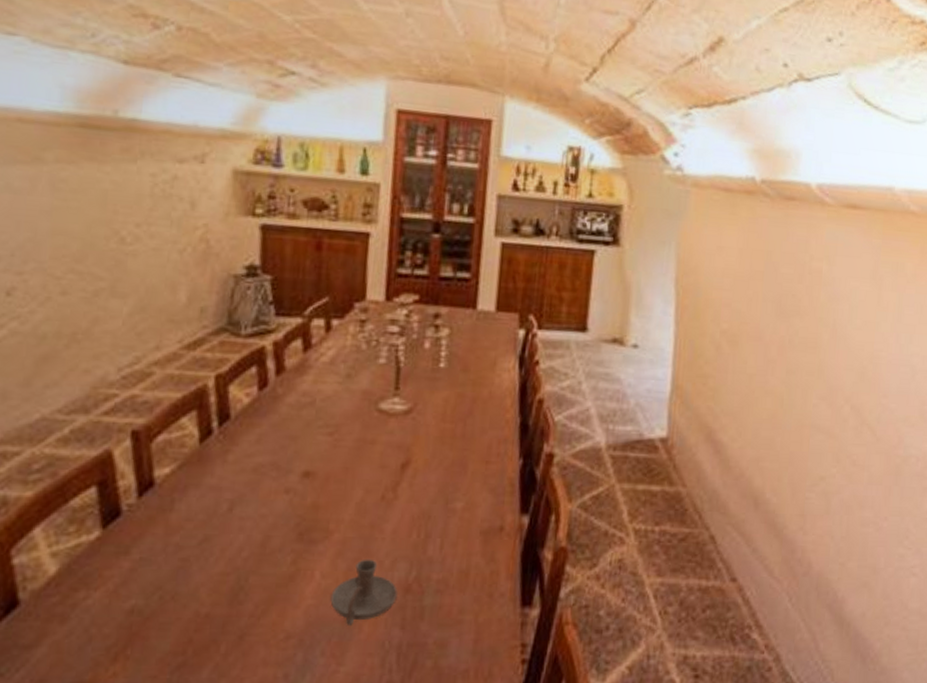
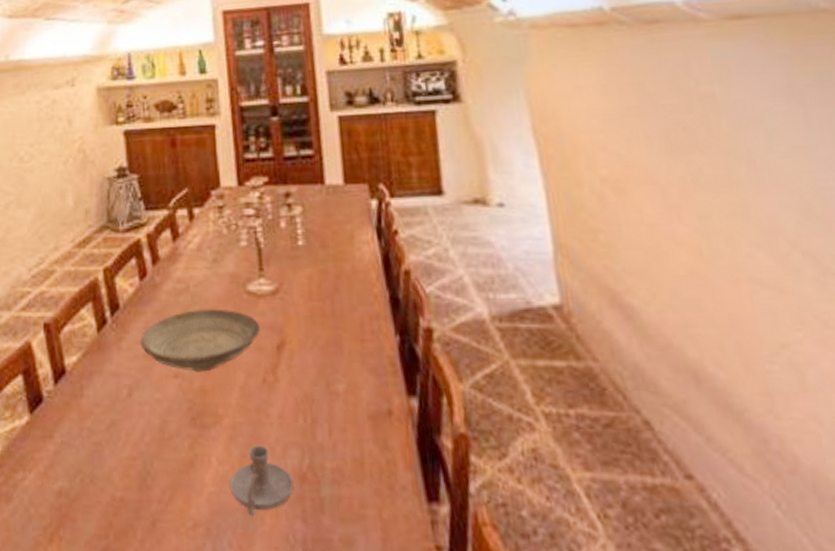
decorative bowl: none [250,424,387,488] -> present [140,309,260,372]

